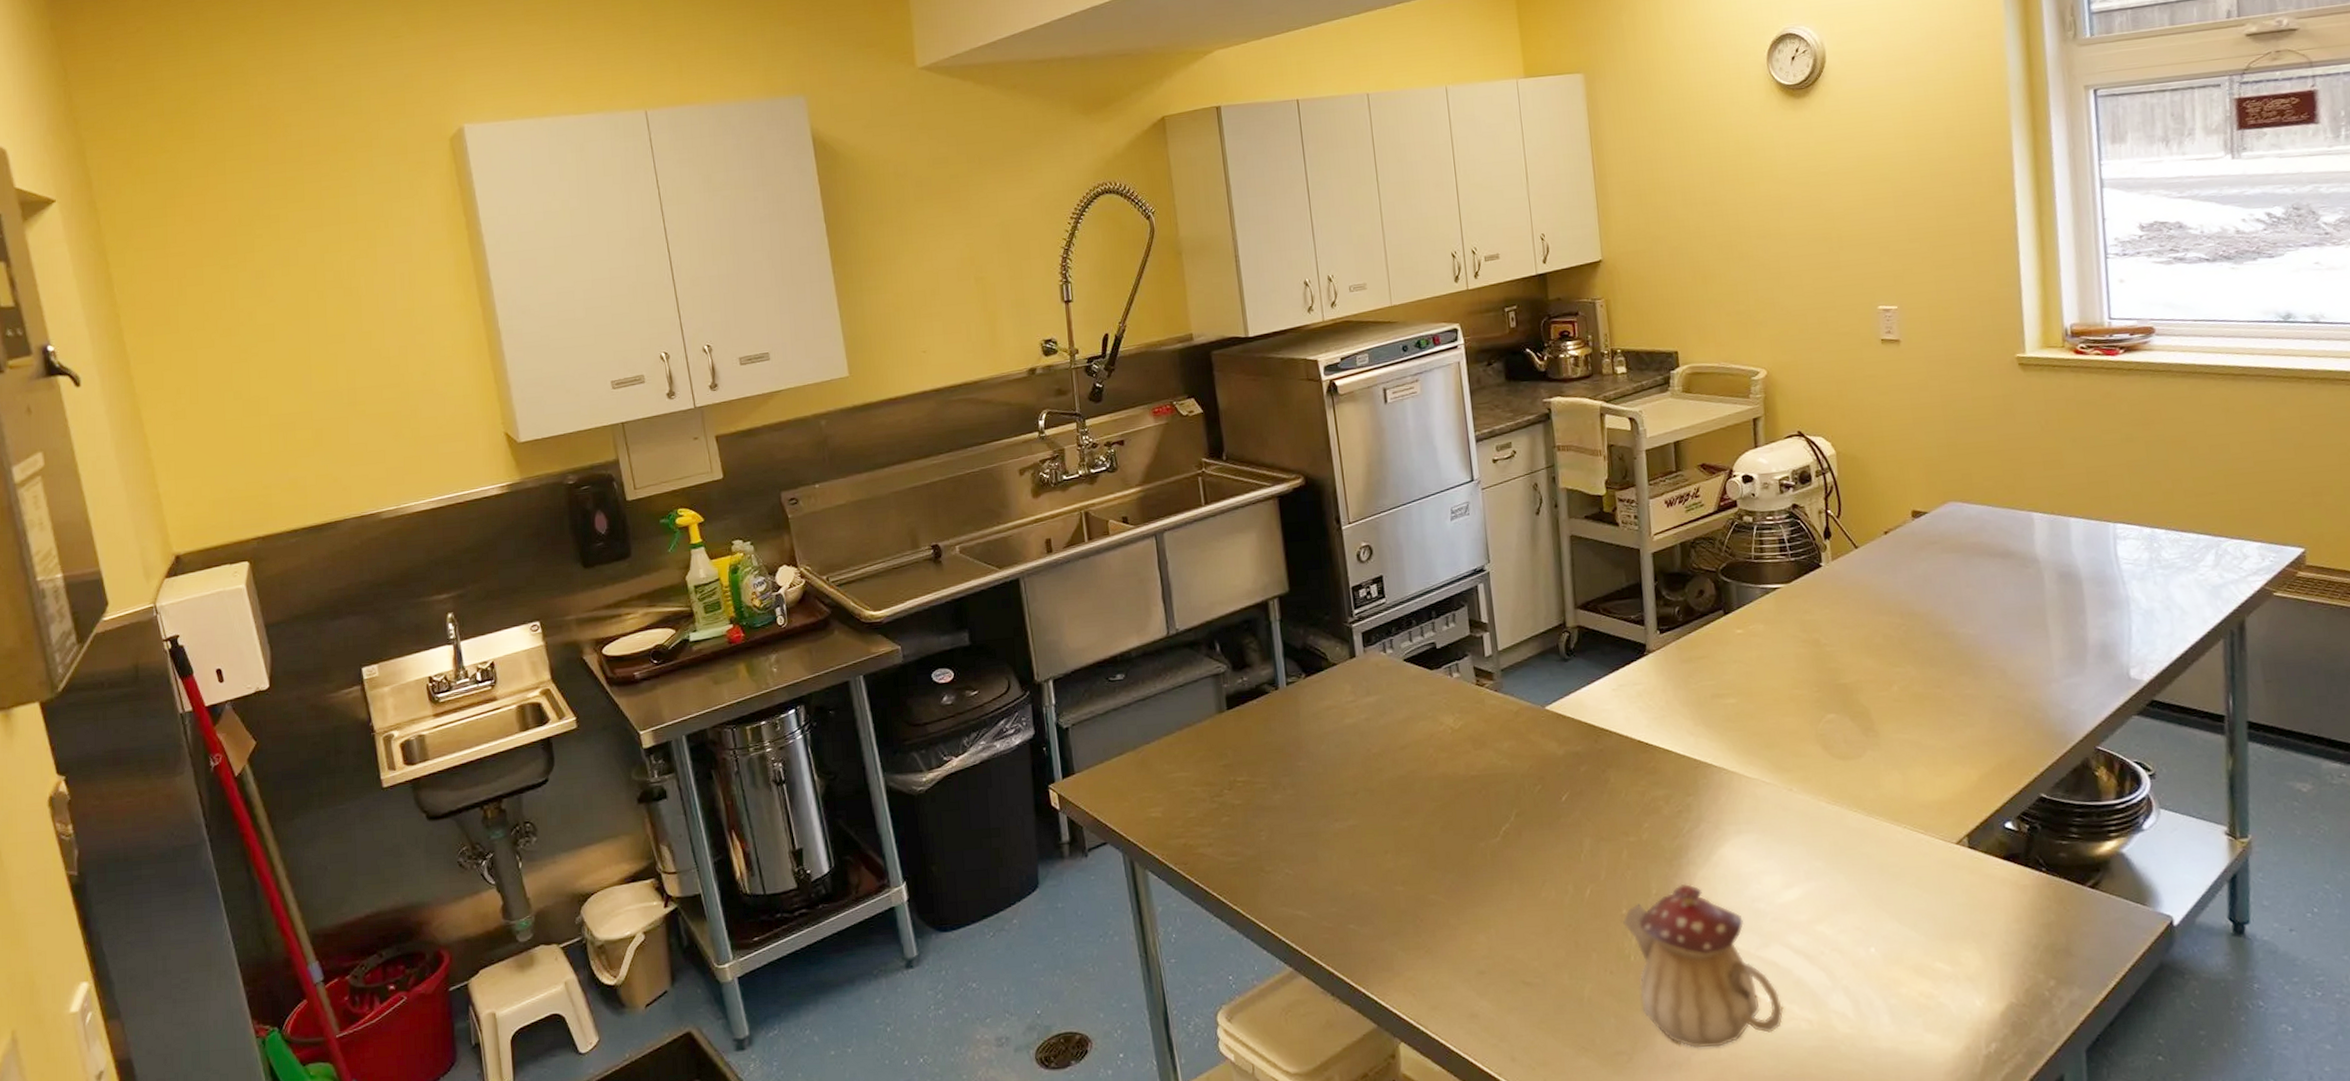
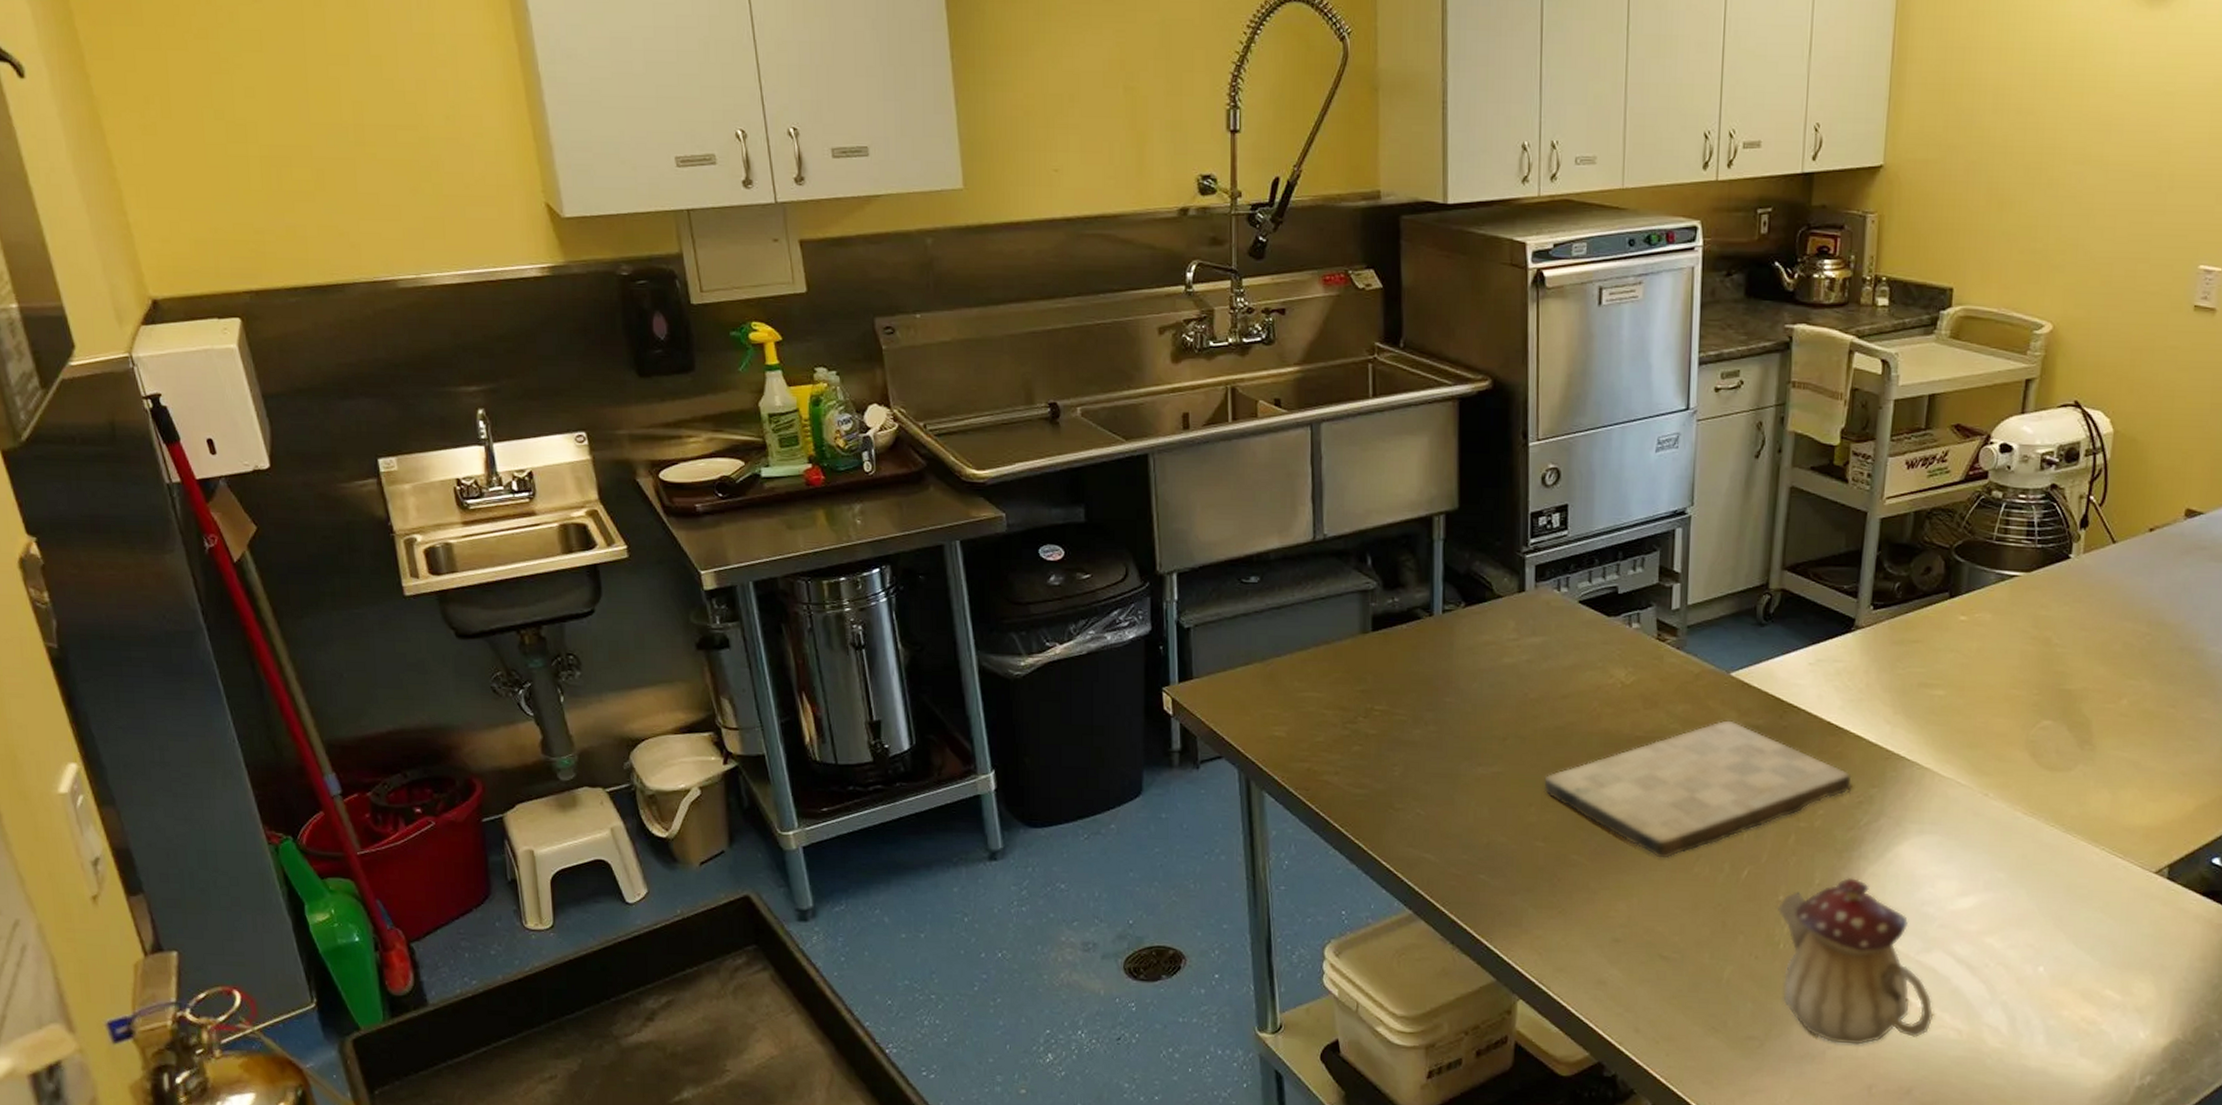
cutting board: none [1395,750,1670,888] -> present [1544,720,1853,859]

